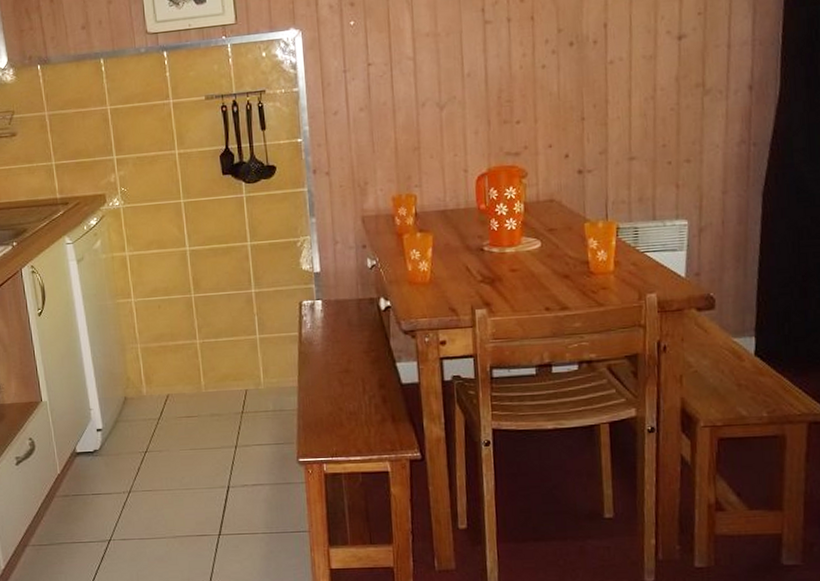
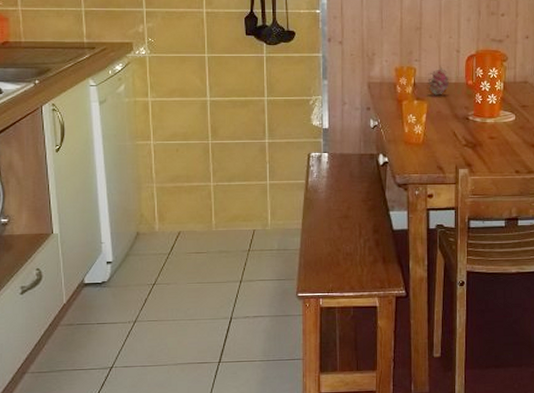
fruit: none [431,189,457,225] -> present [428,65,449,96]

